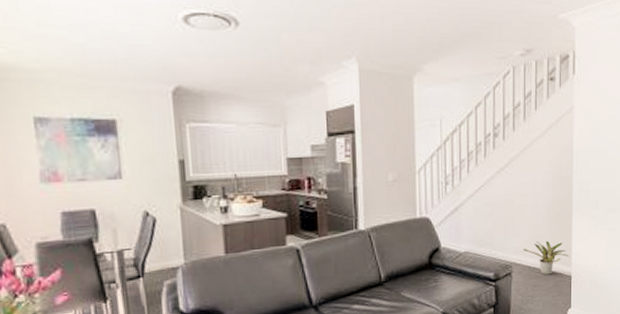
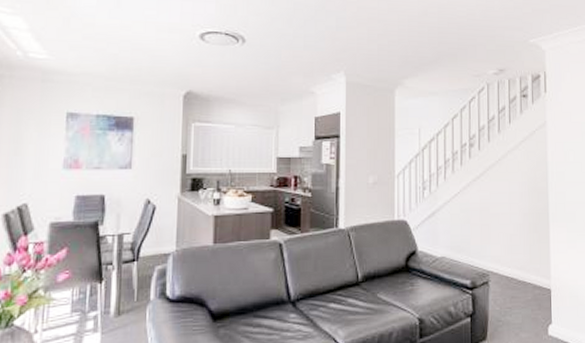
potted plant: present [524,240,569,275] -> none [500,251,548,287]

